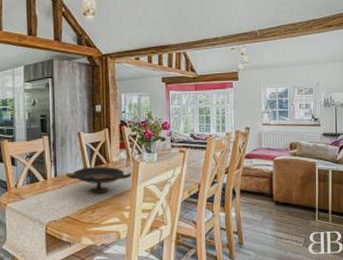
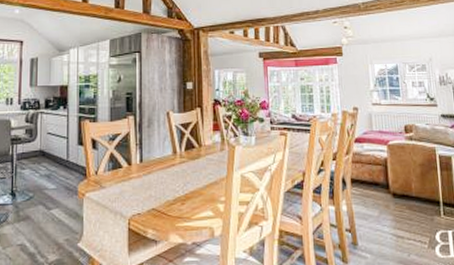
decorative bowl: present [65,167,132,193] -> none [152,151,227,181]

